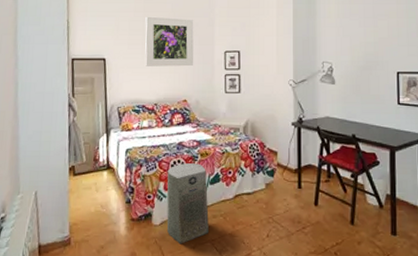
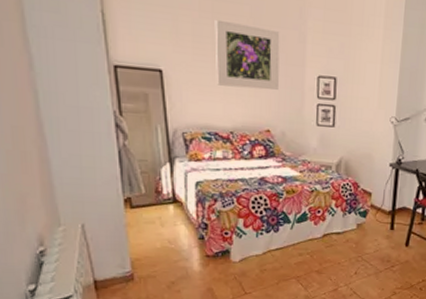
air purifier: present [166,163,209,244] -> none [246,200,295,280]

